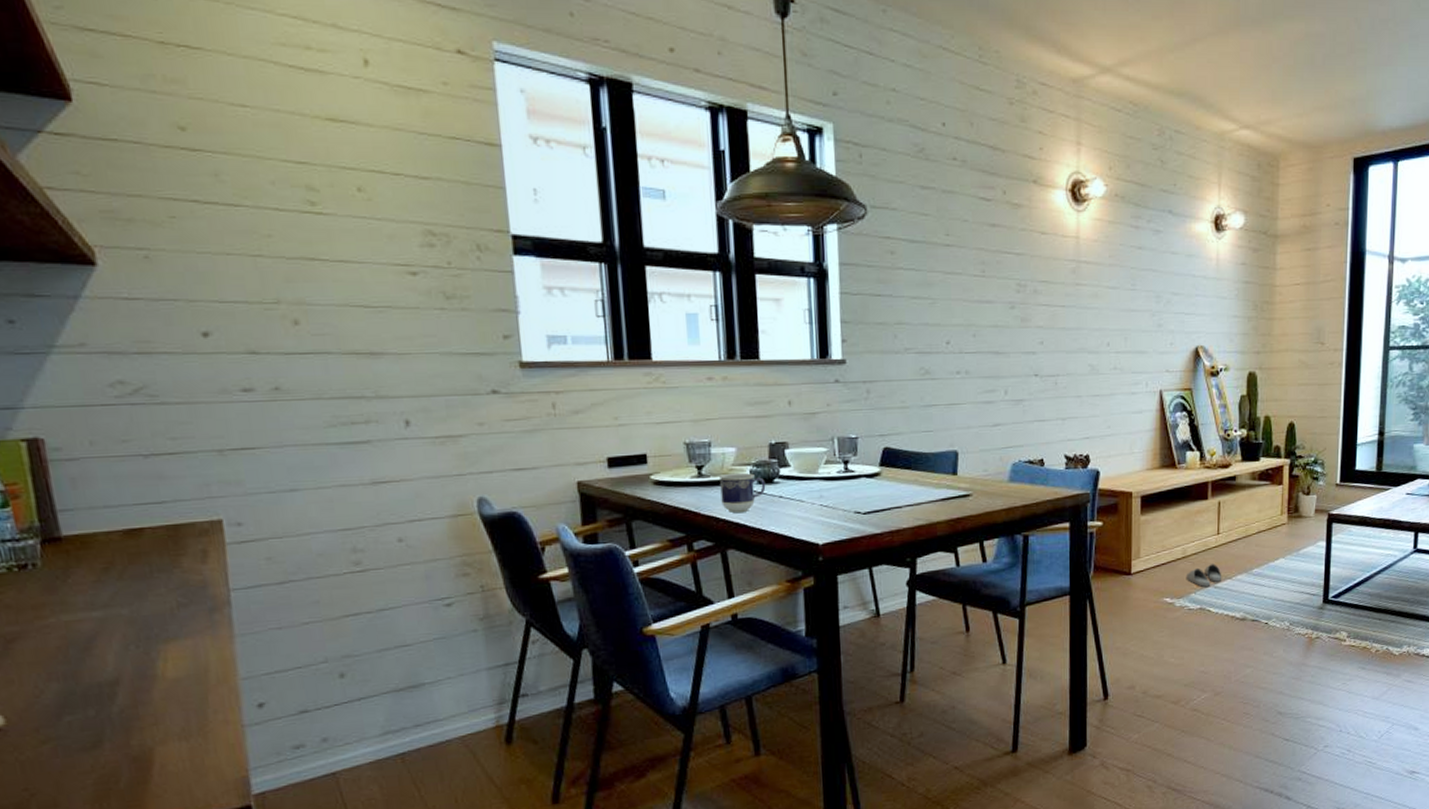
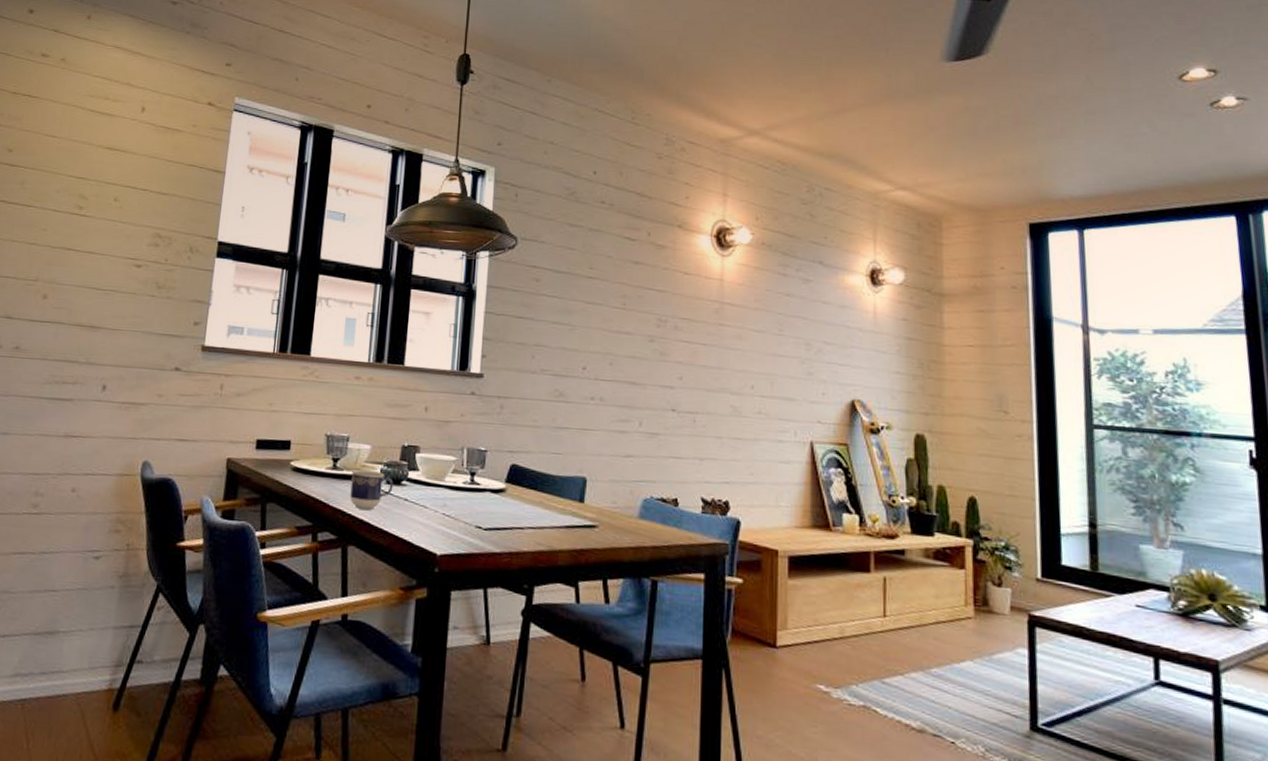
slippers: present [1186,564,1222,588] -> none [844,652,891,681]

